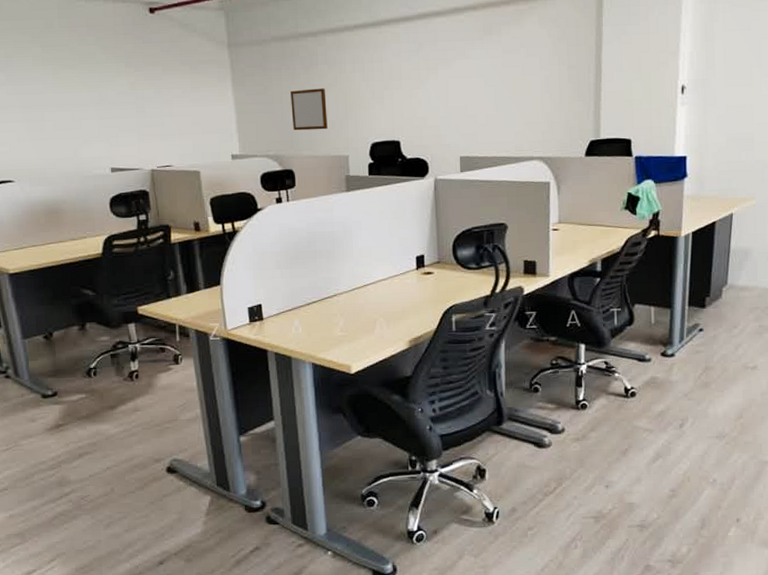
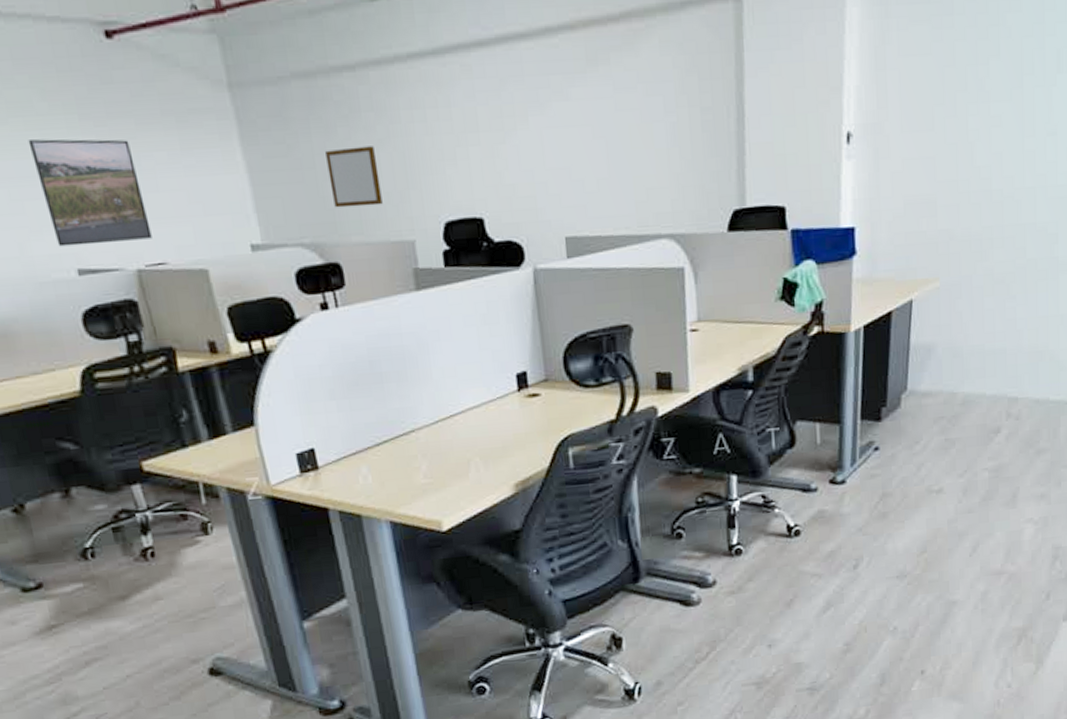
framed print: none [90,79,164,152] -> present [28,139,152,247]

